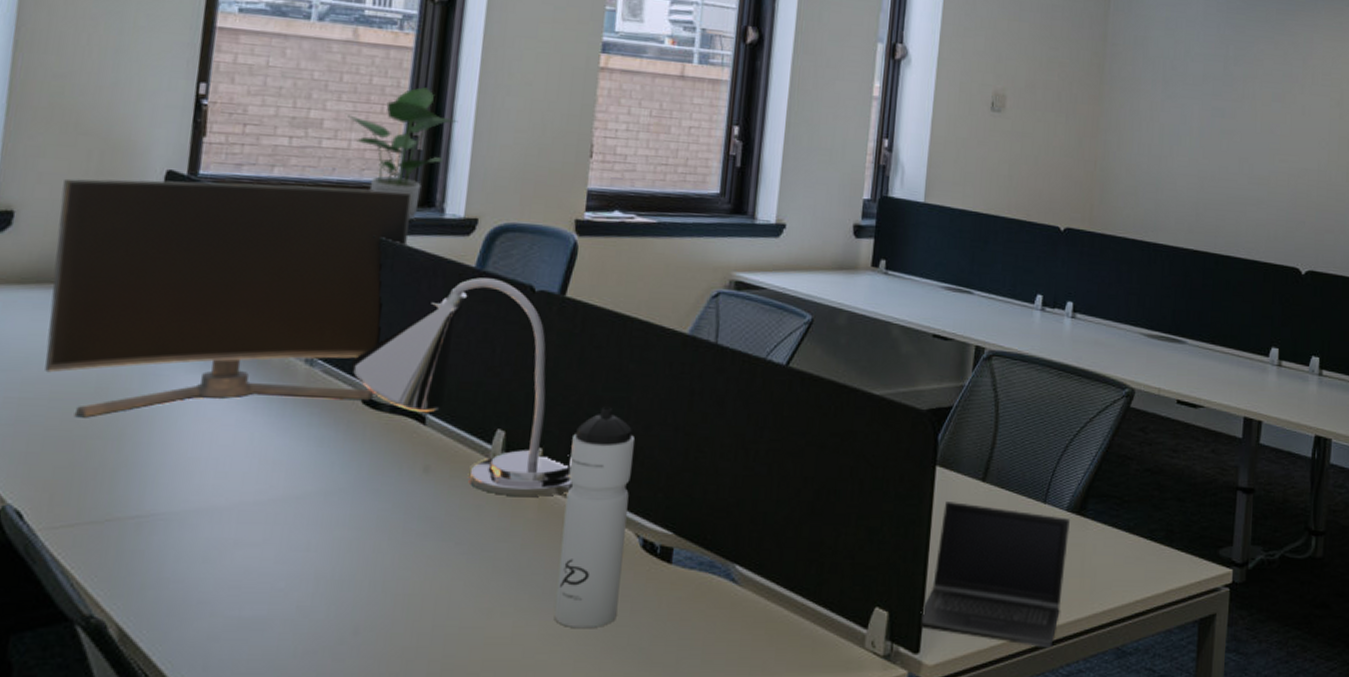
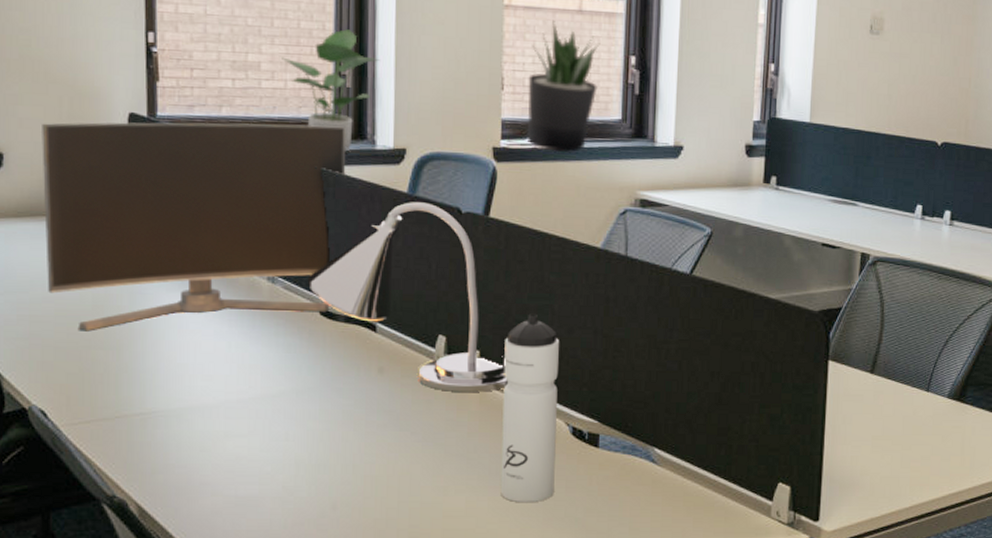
planter: none [613,84,702,229] -> present [526,19,600,153]
laptop computer: present [919,502,1071,648] -> none [818,391,952,516]

